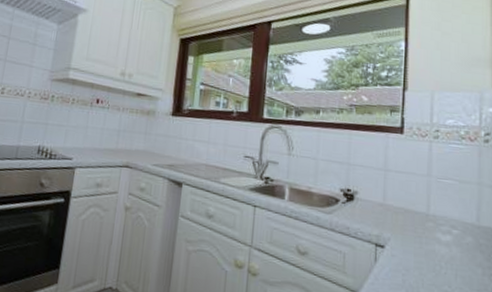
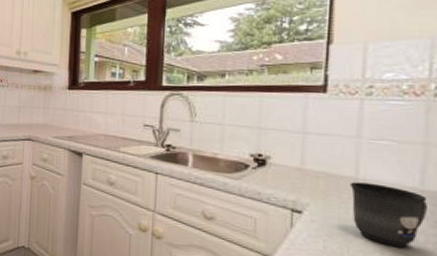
mug: none [423,217,483,281] -> present [350,181,427,248]

